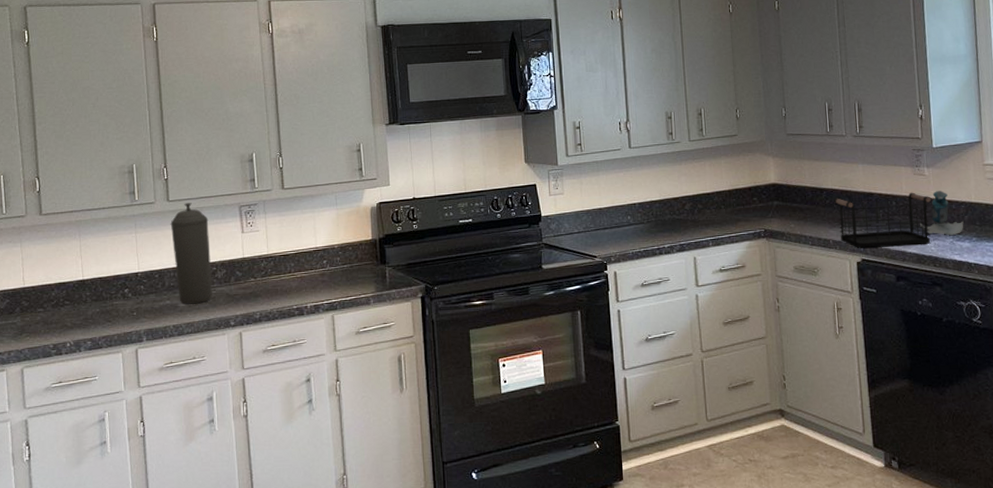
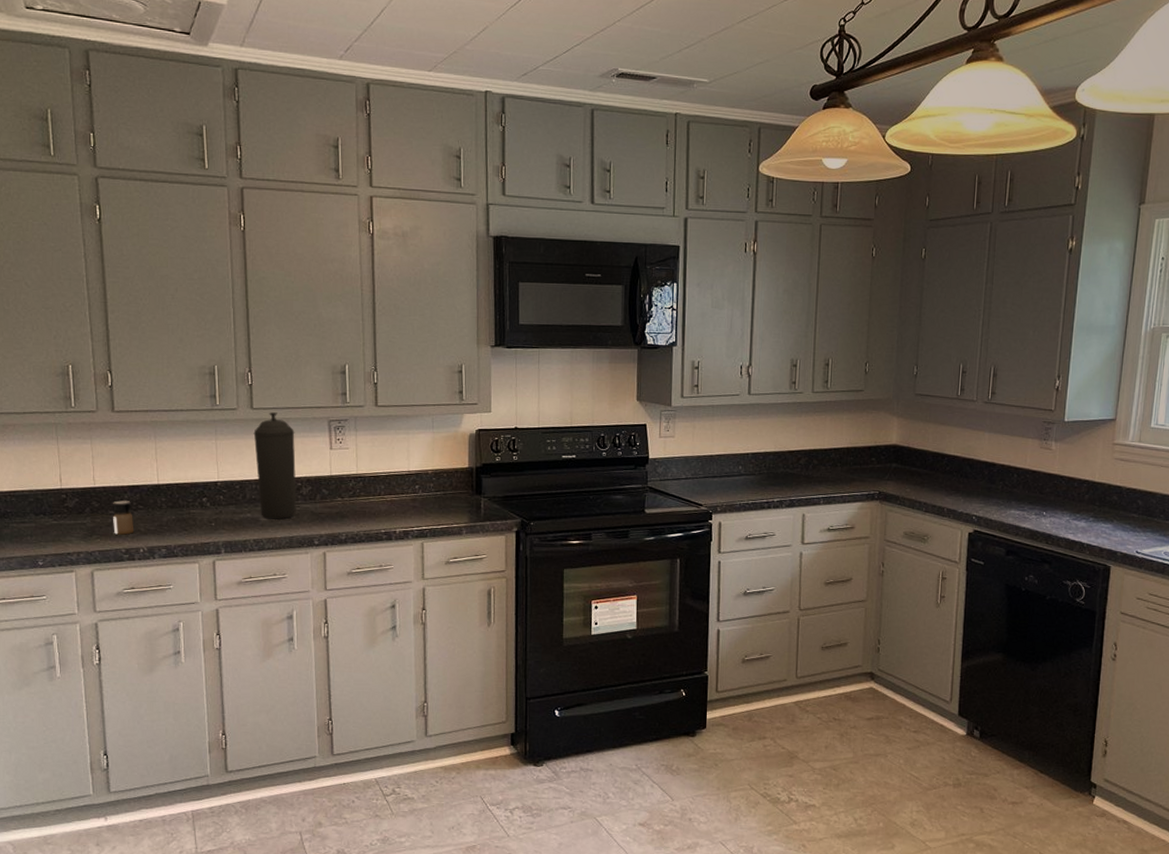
bottle: none [41,298,60,331] -> present [113,500,133,535]
dish rack: present [833,192,932,248] -> none [954,465,1055,521]
spray can: present [919,191,968,236] -> none [1038,467,1086,514]

